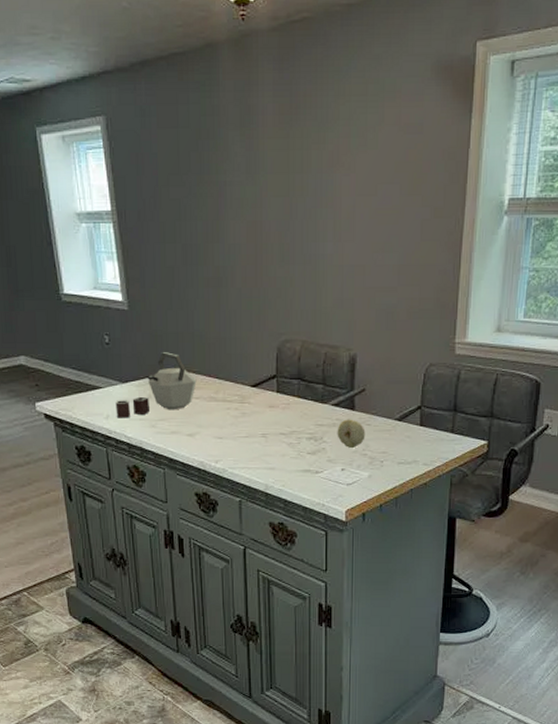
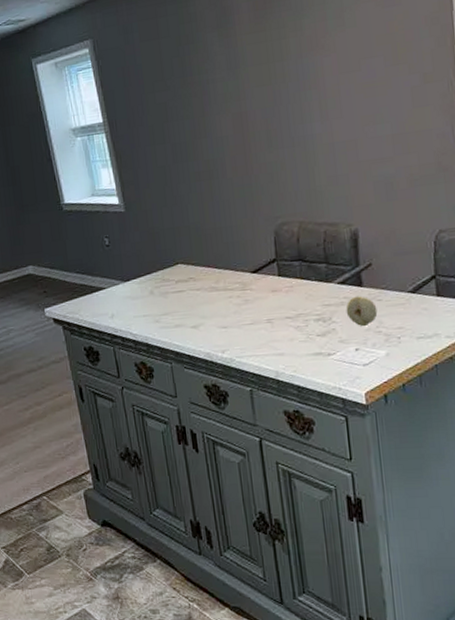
kettle: present [115,352,197,418] -> none [119,247,197,317]

